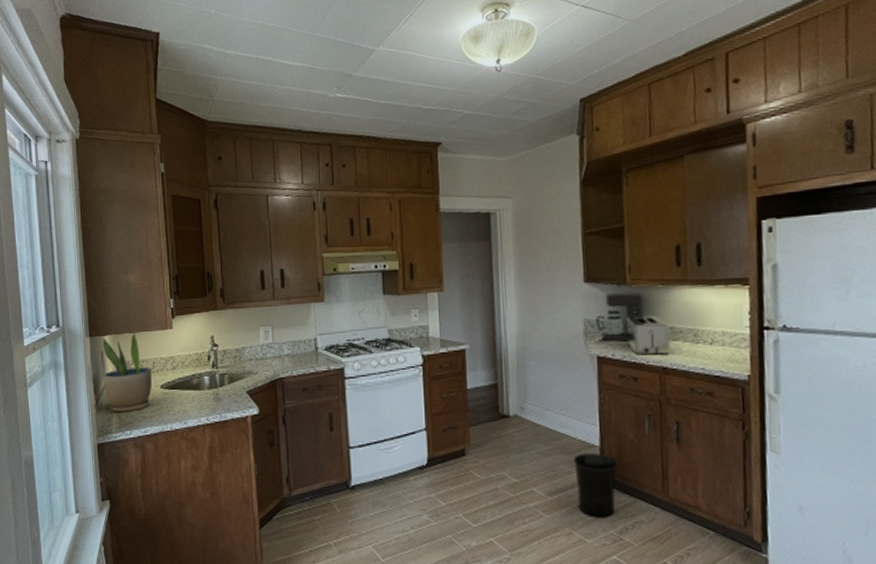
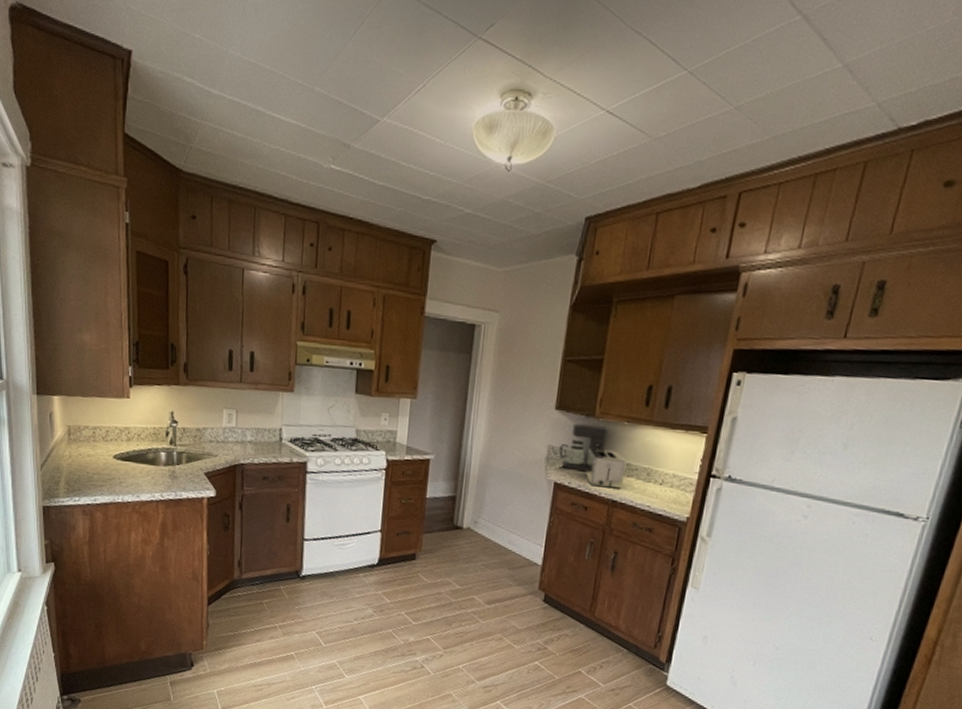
potted plant: present [102,333,152,412] -> none [51,398,104,479]
waste bin: present [574,453,618,518] -> none [512,570,555,629]

